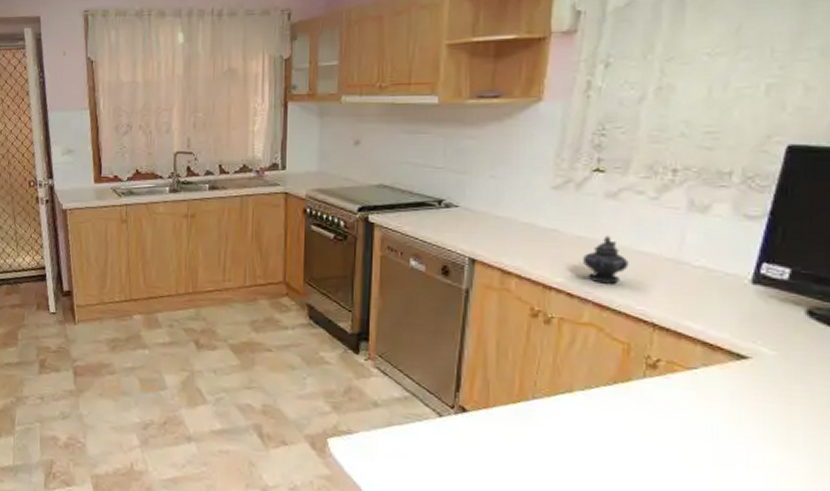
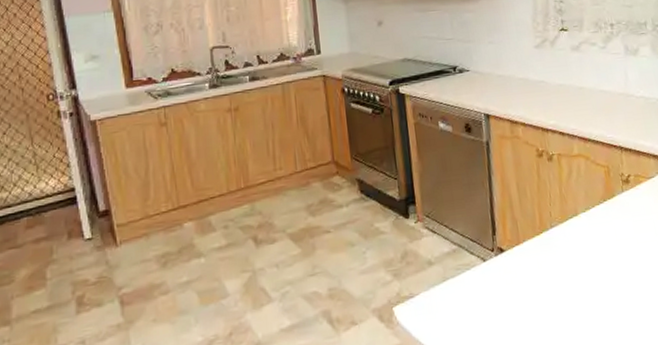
teapot: present [583,235,629,284] -> none [565,81,597,121]

